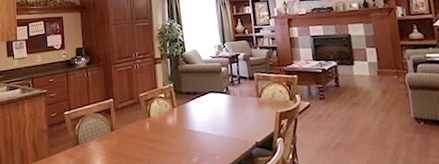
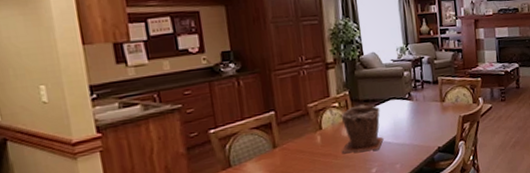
plant pot: none [166,96,204,141] -> present [340,104,384,153]

